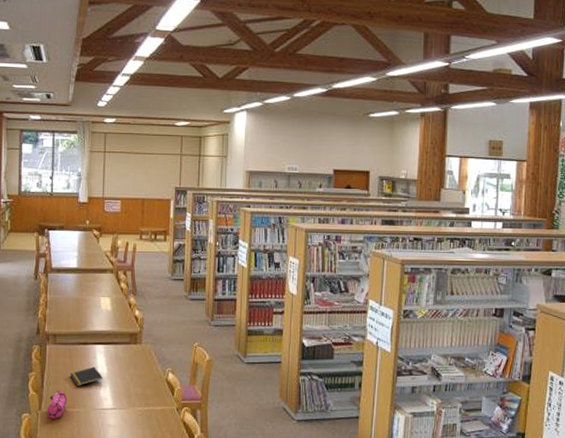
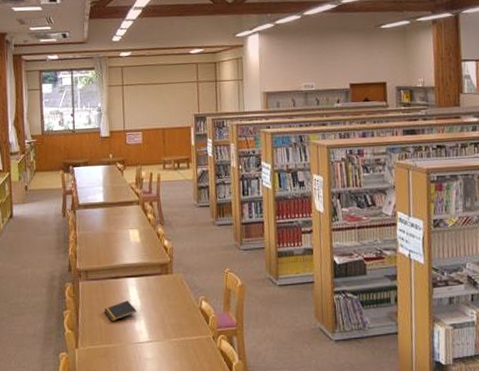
pencil case: present [47,390,68,419] -> none [83,326,104,356]

